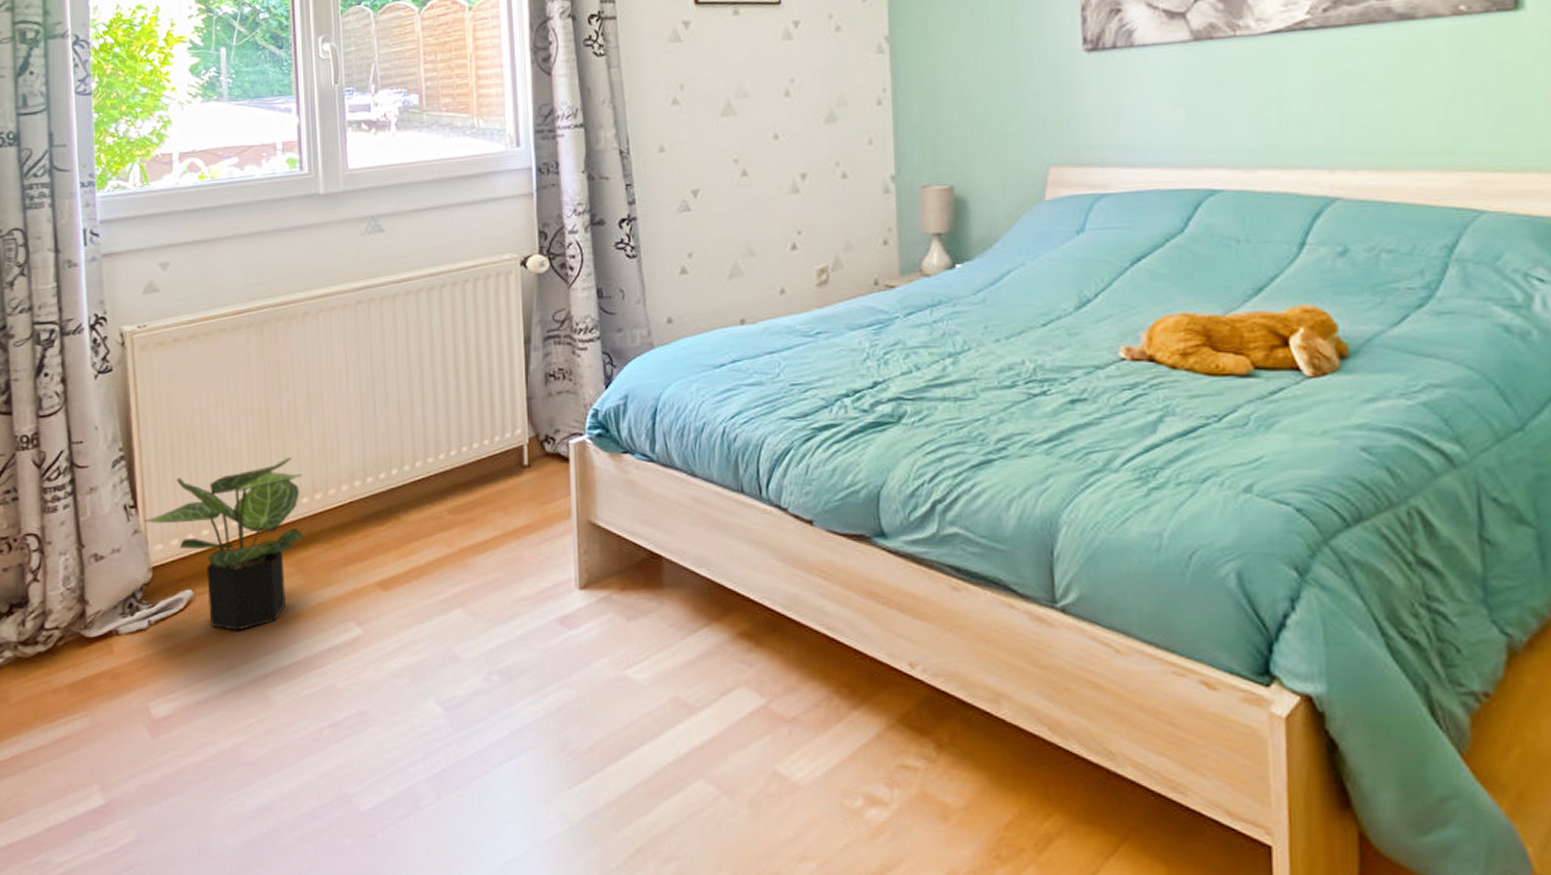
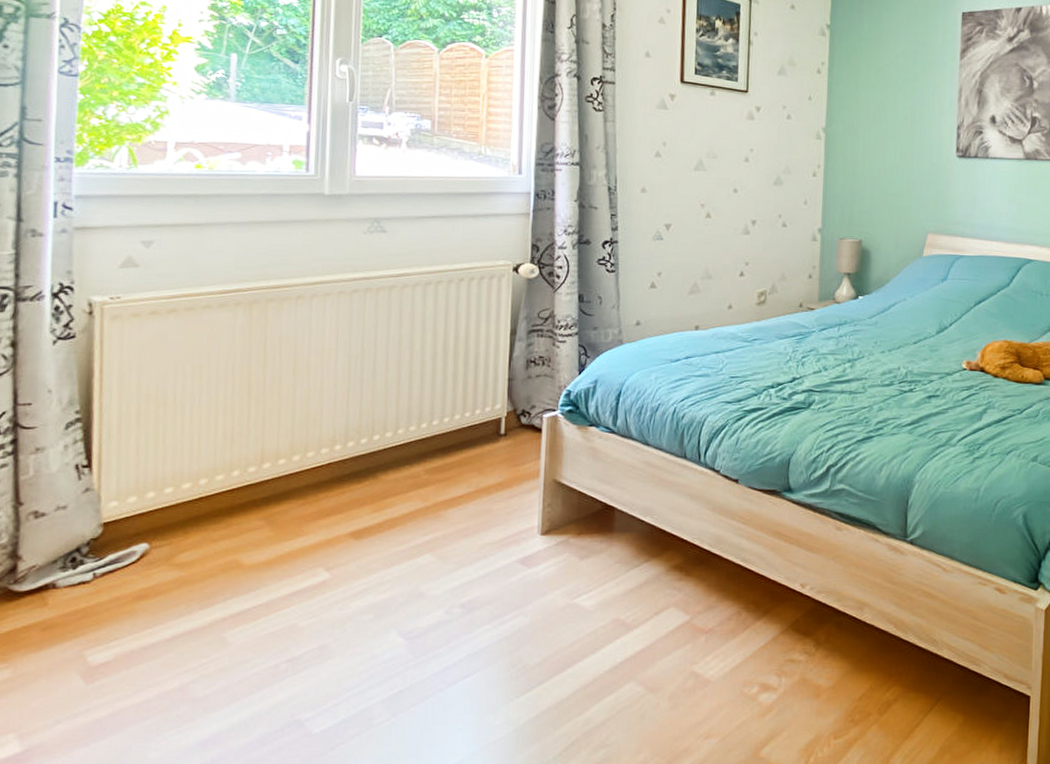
potted plant: present [144,457,304,631] -> none [98,423,281,580]

